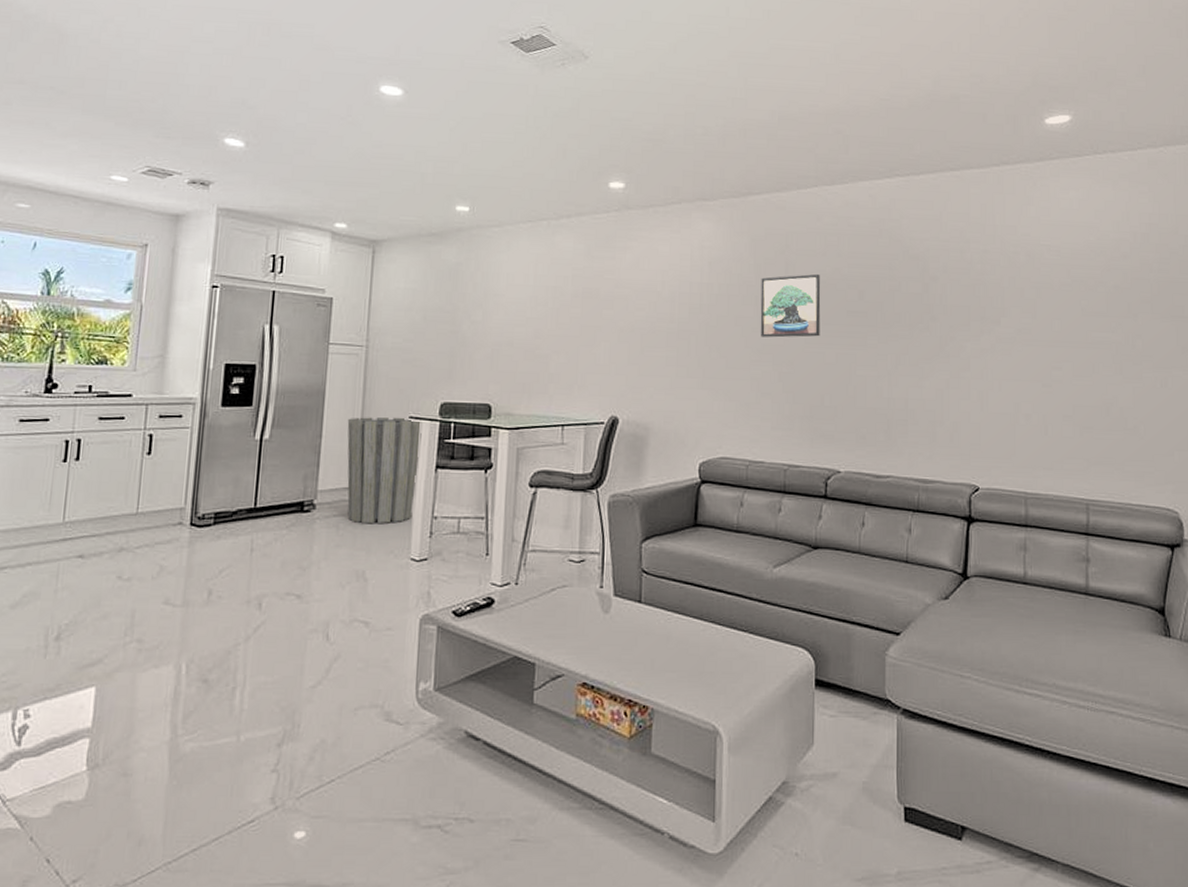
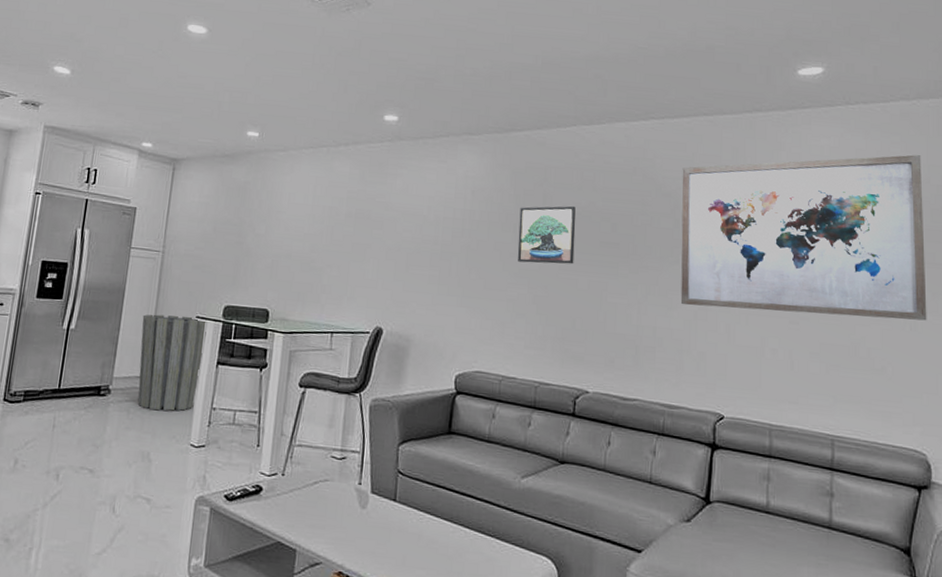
wall art: none [930,204,1177,376] -> present [680,155,927,321]

